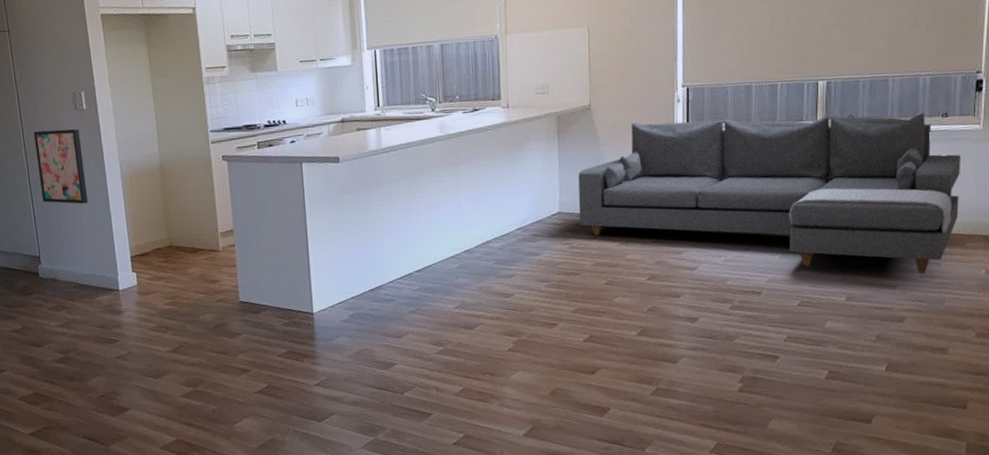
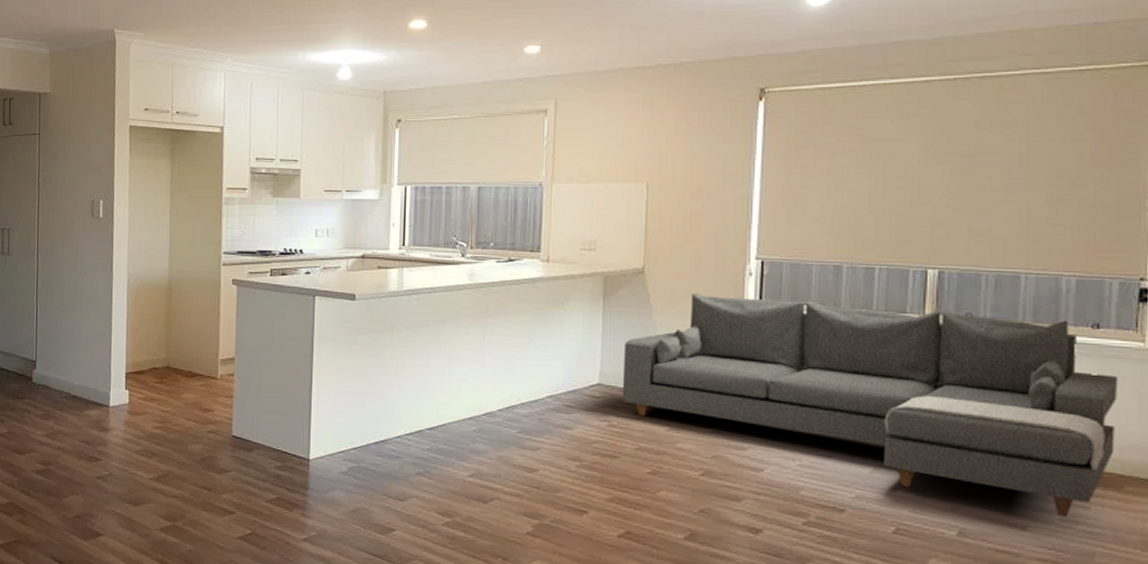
wall art: present [33,128,89,204] -> none [47,235,93,313]

